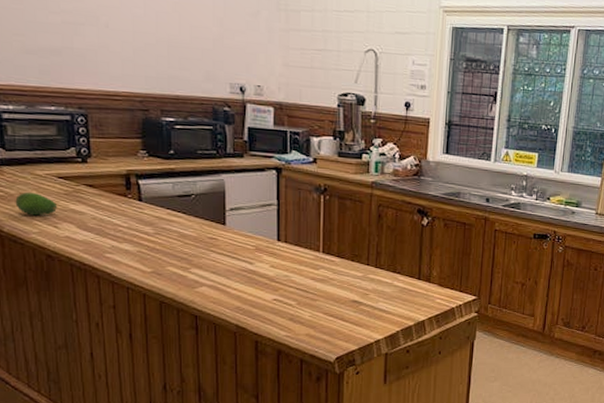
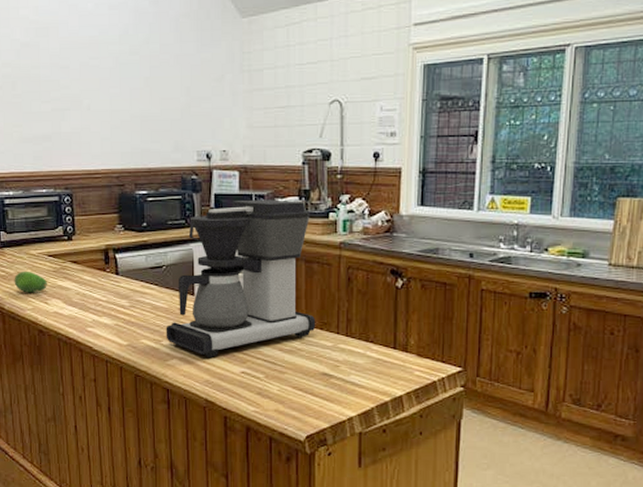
coffee maker: none [194,135,348,285] -> present [166,199,316,357]

